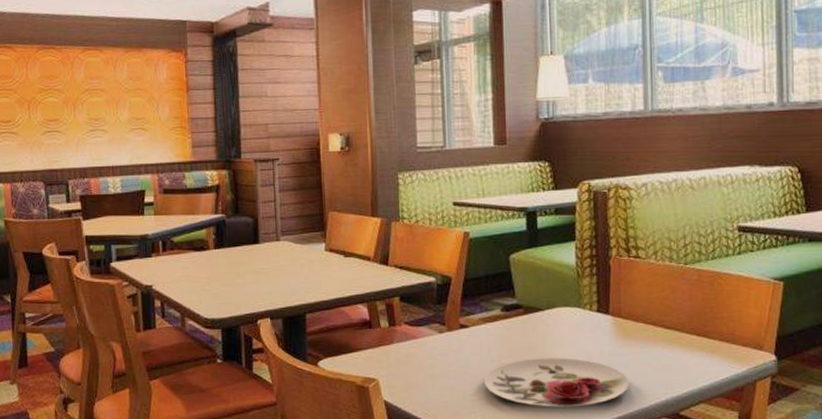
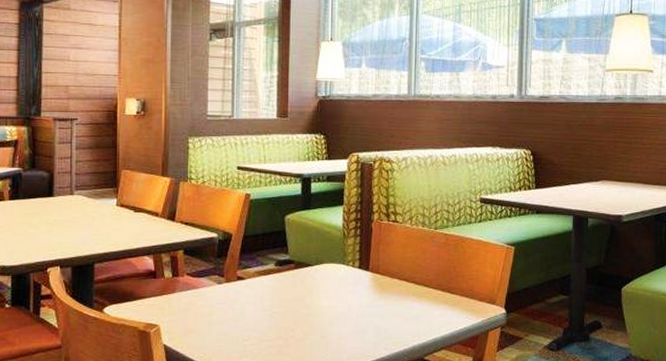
plate: present [483,358,630,407] -> none [256,308,384,352]

